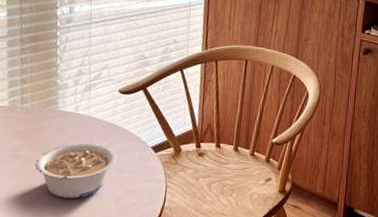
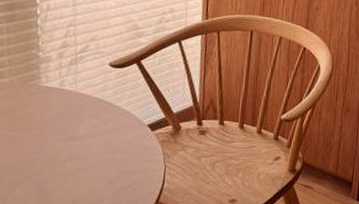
legume: present [34,142,117,199] -> none [16,120,109,181]

